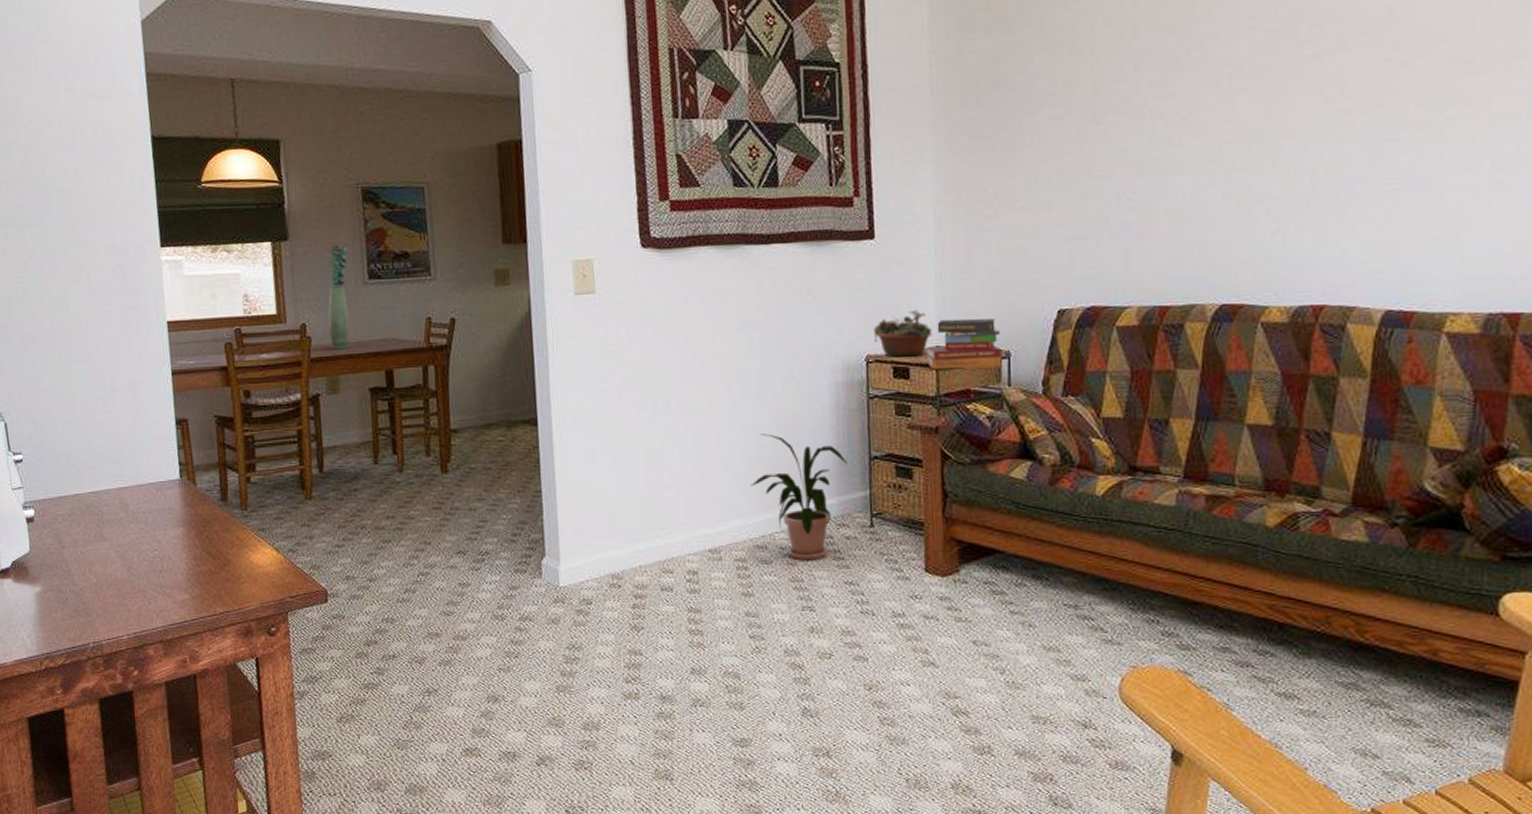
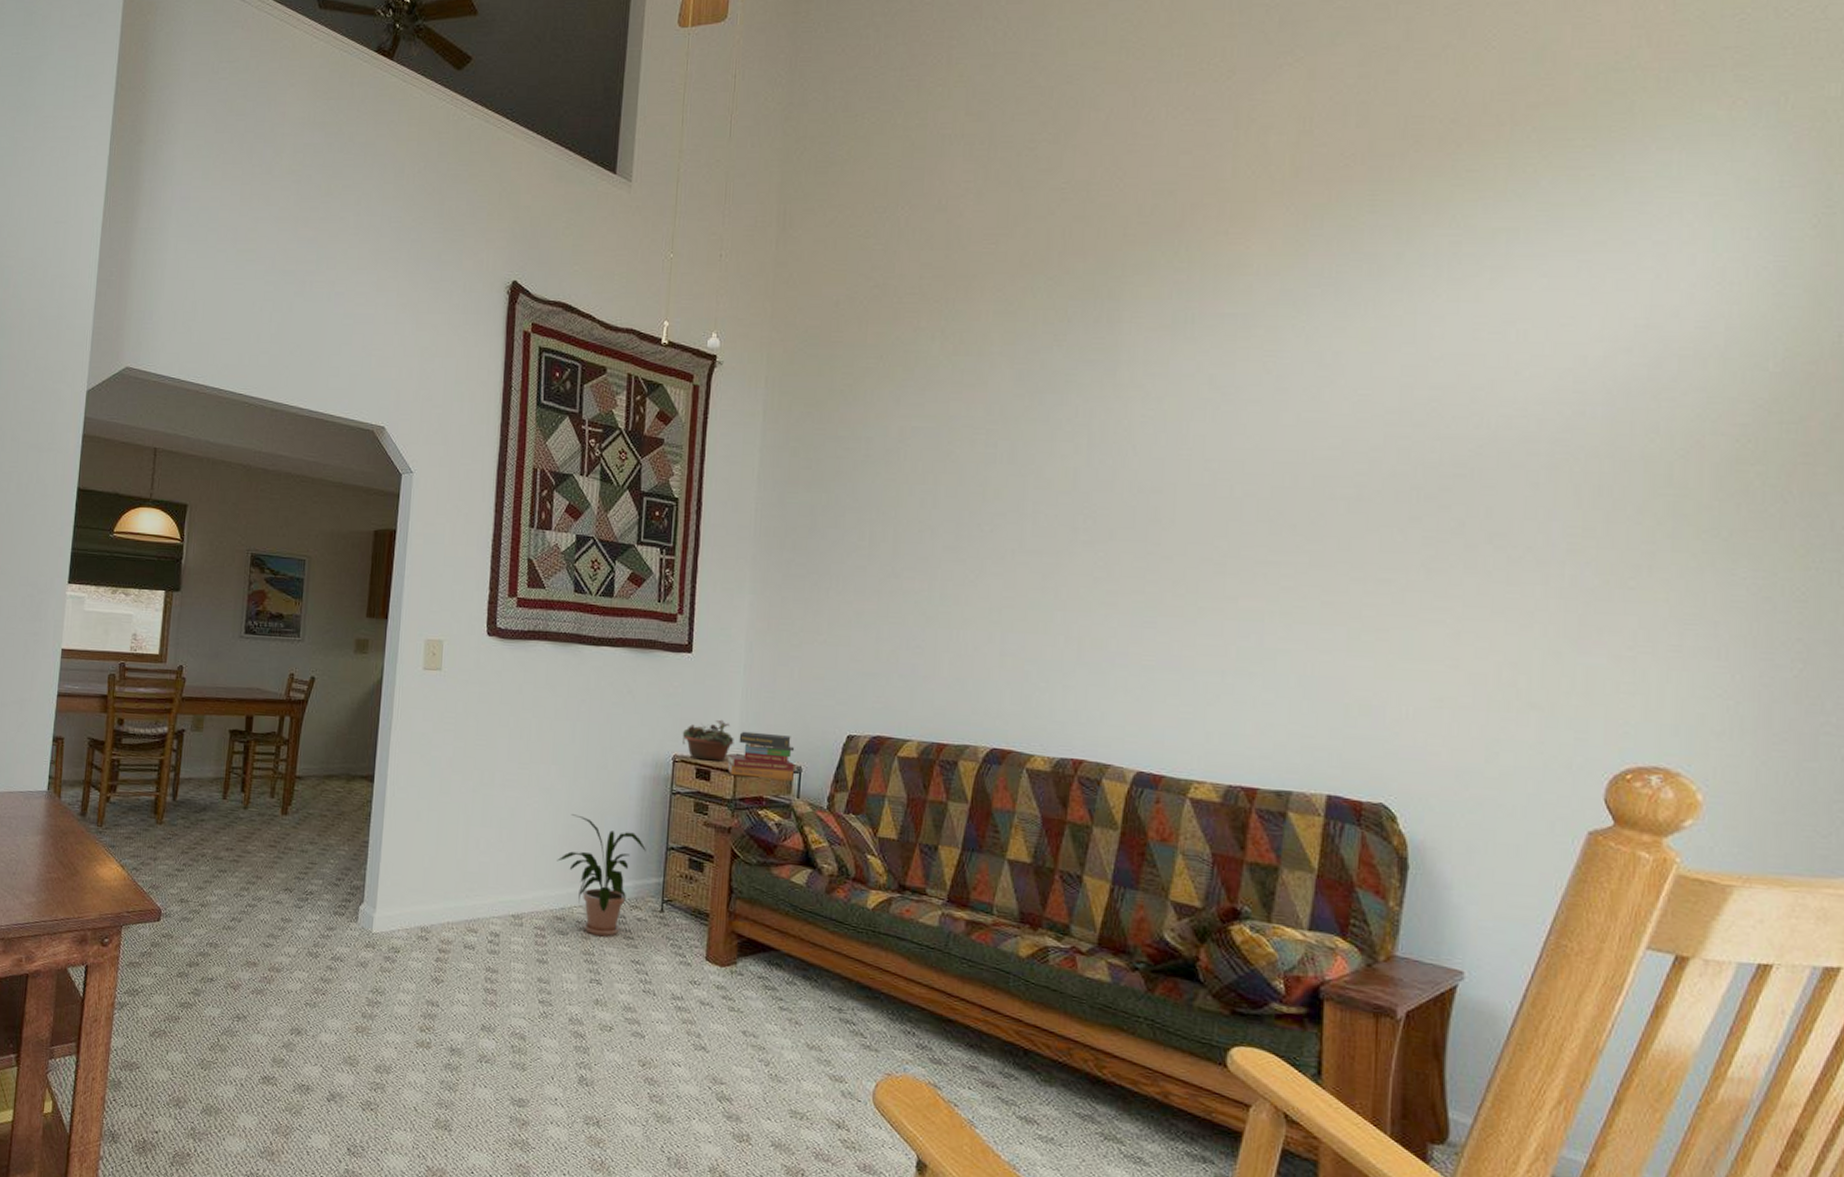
vase: present [328,242,349,350] -> none [202,598,231,693]

